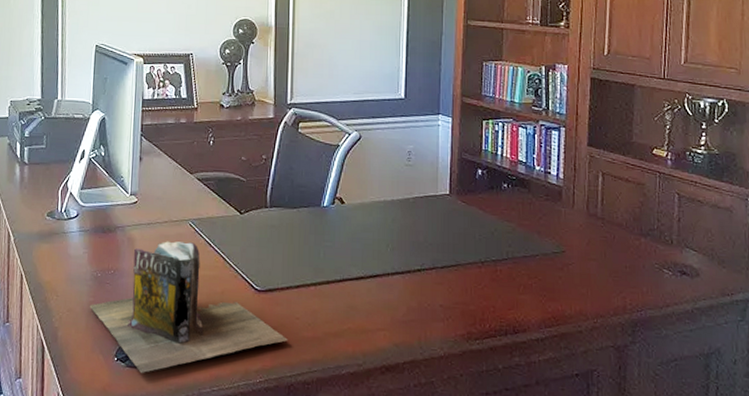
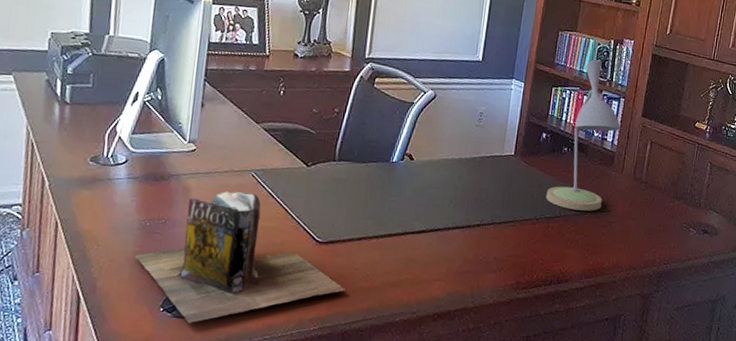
desk lamp: none [489,88,566,253] -> present [546,59,621,211]

